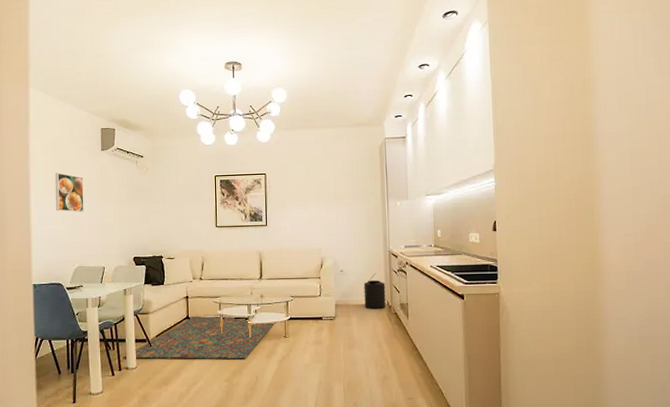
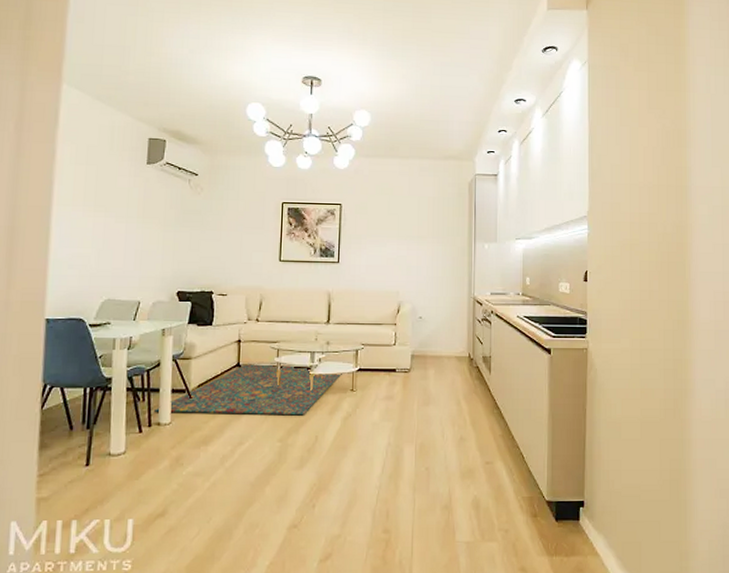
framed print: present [55,173,84,212] -> none [83,186,122,235]
trash can: present [364,273,386,310] -> none [443,322,468,363]

